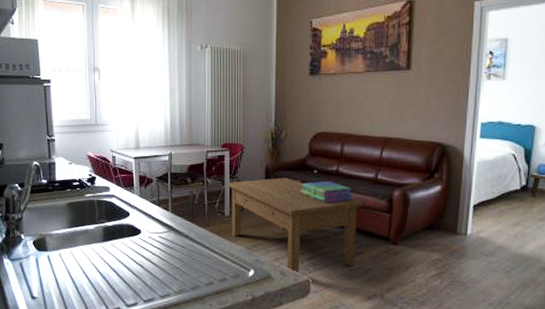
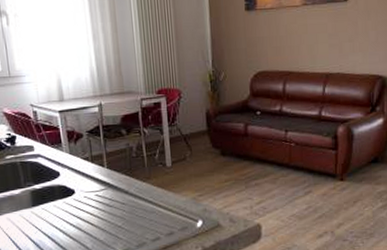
coffee table: present [227,177,363,272] -> none [166,121,309,218]
stack of books: present [300,180,353,203] -> none [244,121,298,145]

